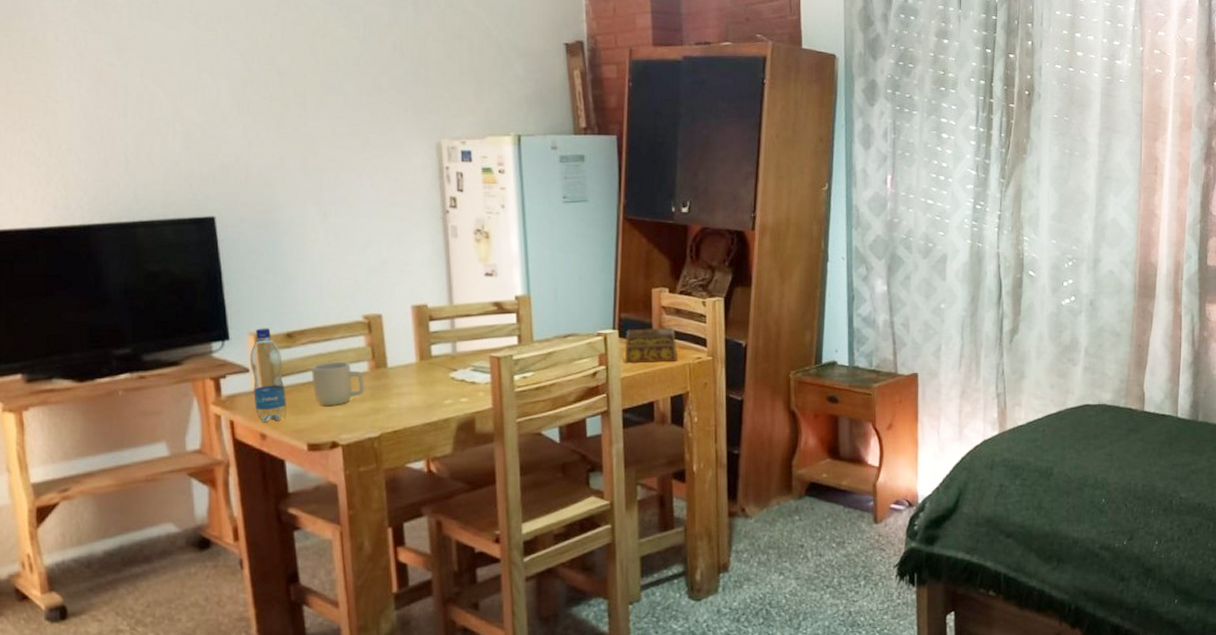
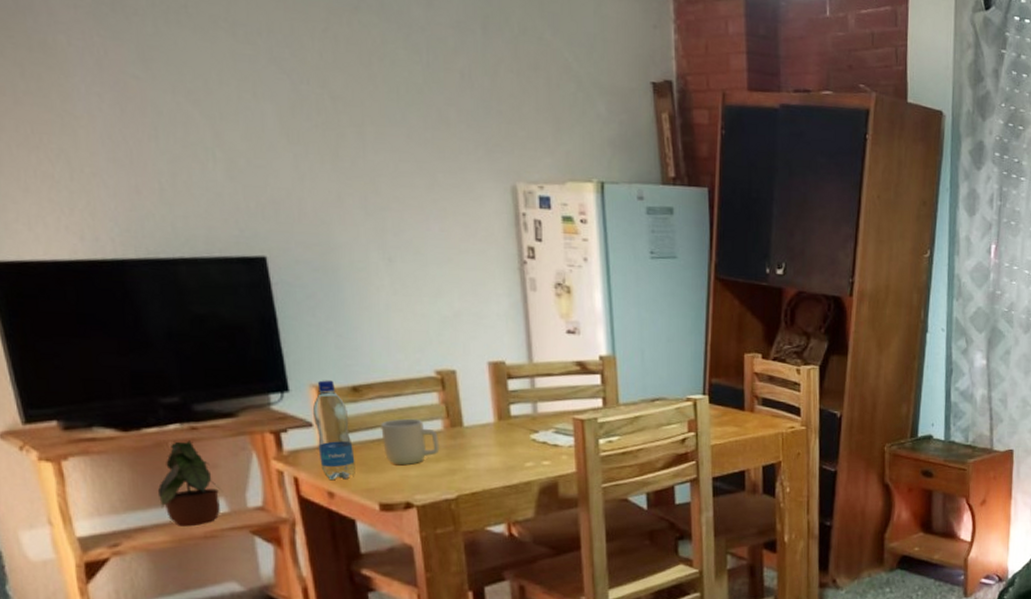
potted plant: none [106,389,165,471] -> present [157,440,223,527]
decorative box: present [624,327,677,364] -> none [715,394,770,431]

